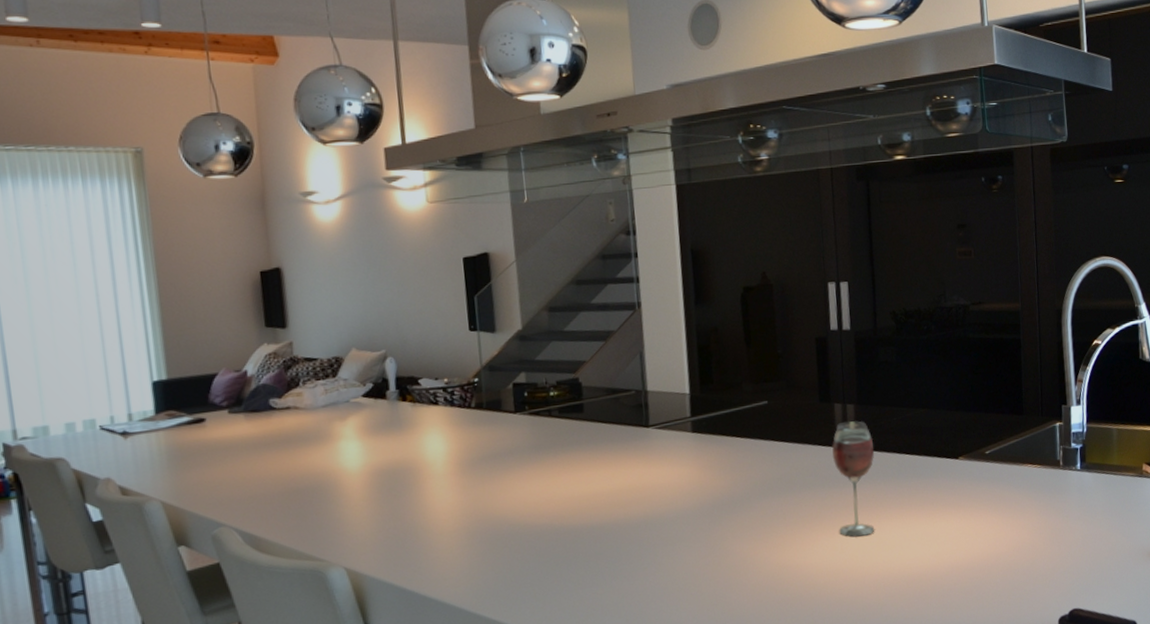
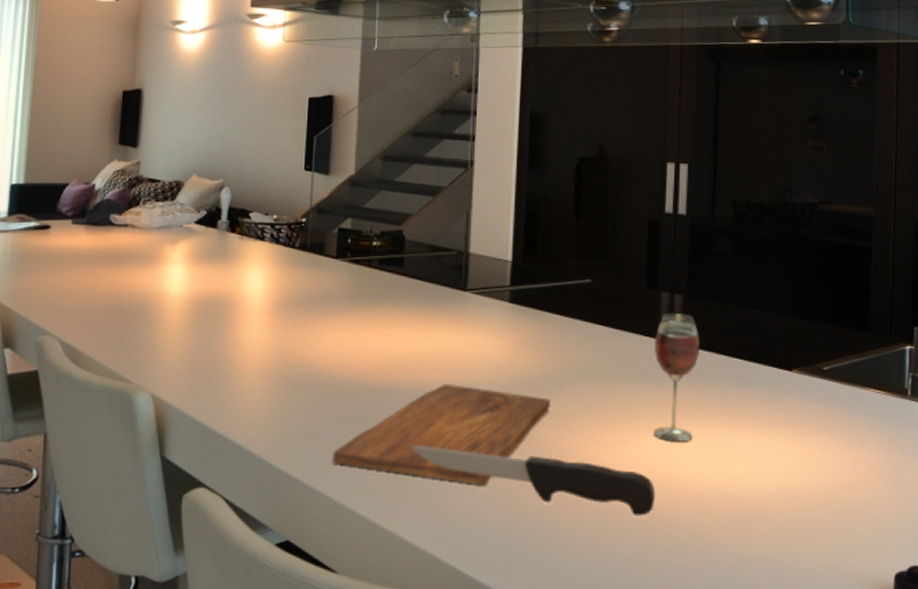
cutting board: none [538,514,742,605] -> present [332,383,550,486]
kitchen knife: none [613,566,847,608] -> present [410,445,656,516]

